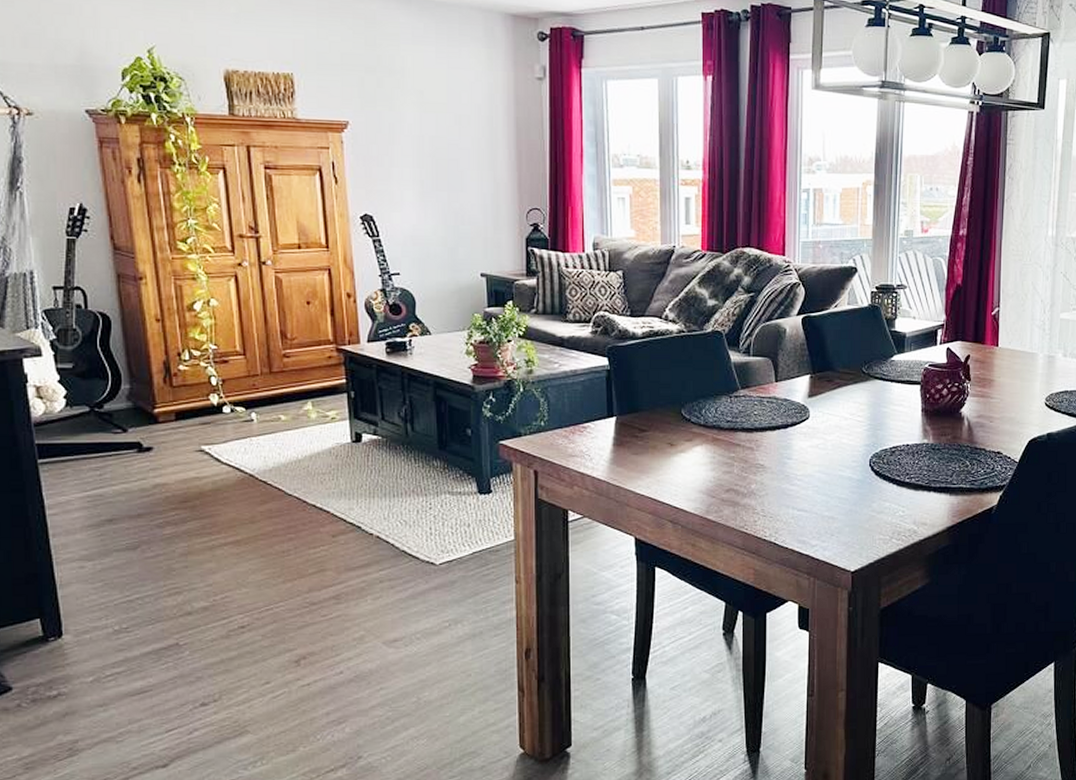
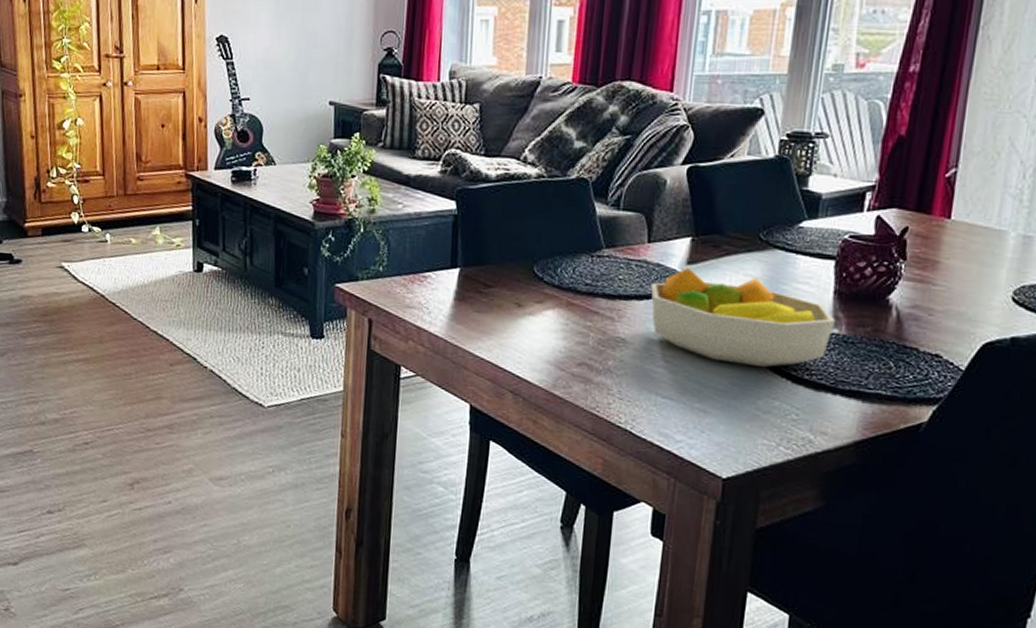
fruit bowl: none [781,400,924,477] -> present [651,267,835,368]

